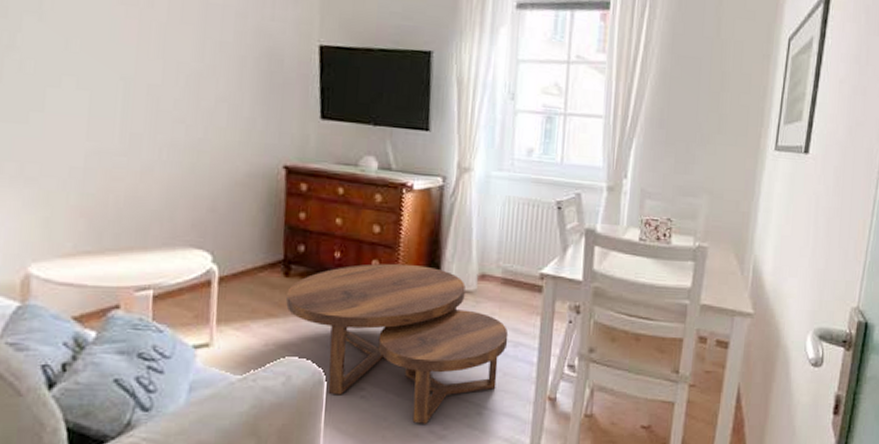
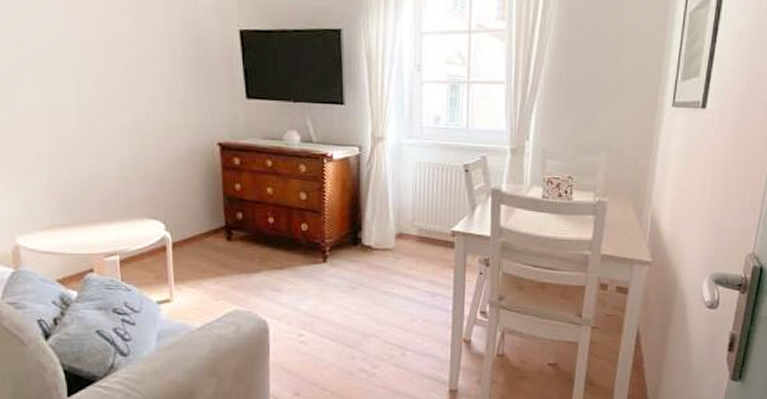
coffee table: present [286,263,509,424] -> none [231,226,426,364]

